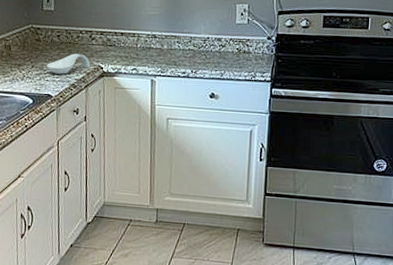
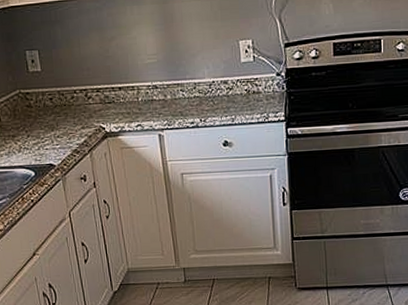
spoon rest: present [46,53,91,74] -> none [43,116,91,141]

